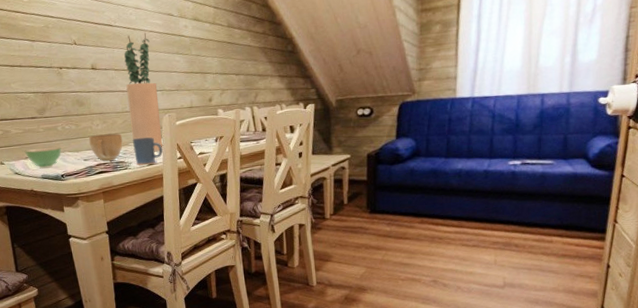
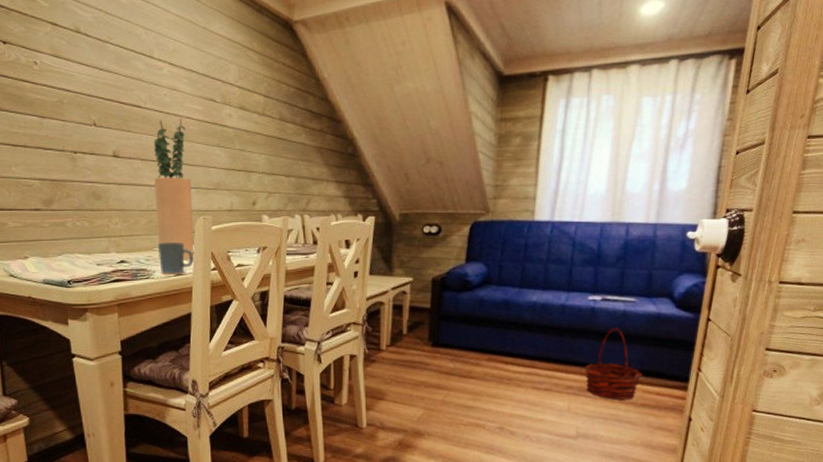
bowl: present [24,147,62,169] -> none [23,246,70,272]
cup: present [89,133,123,162] -> none [105,235,146,268]
basket: none [507,188,562,252] -> present [584,327,642,400]

